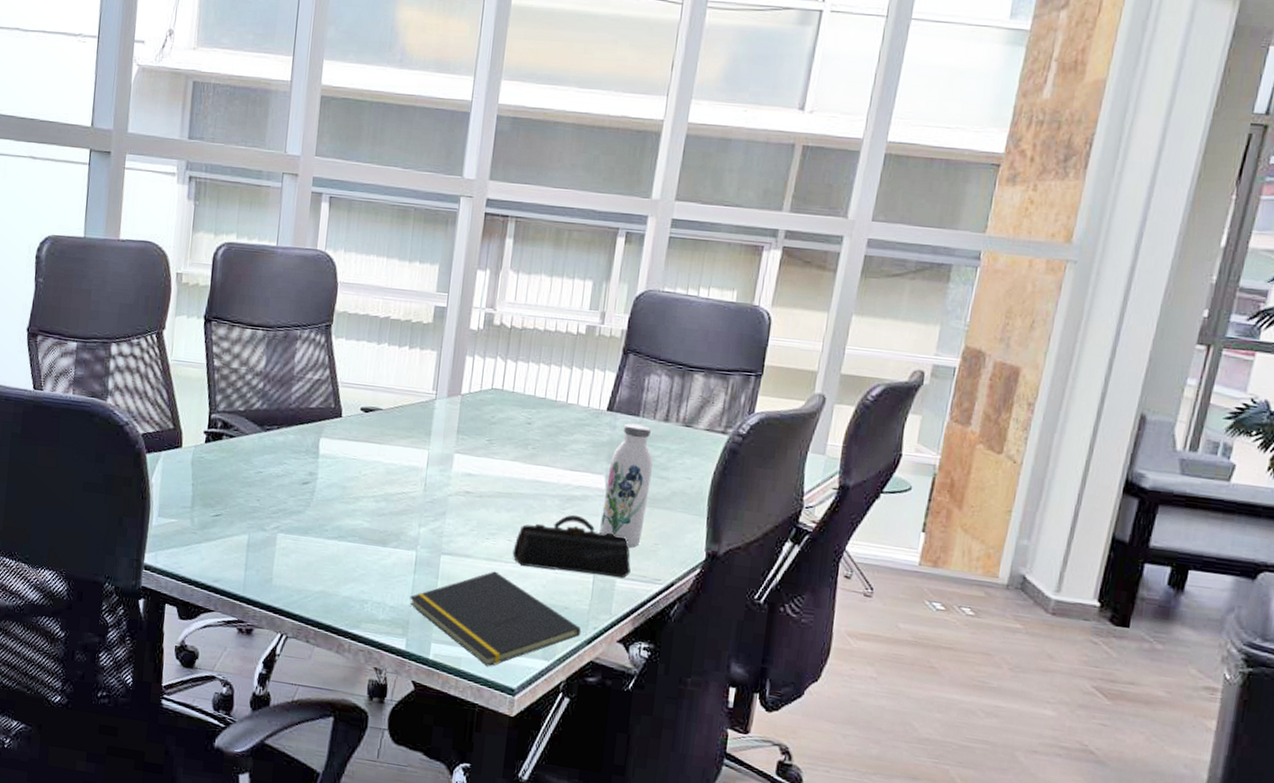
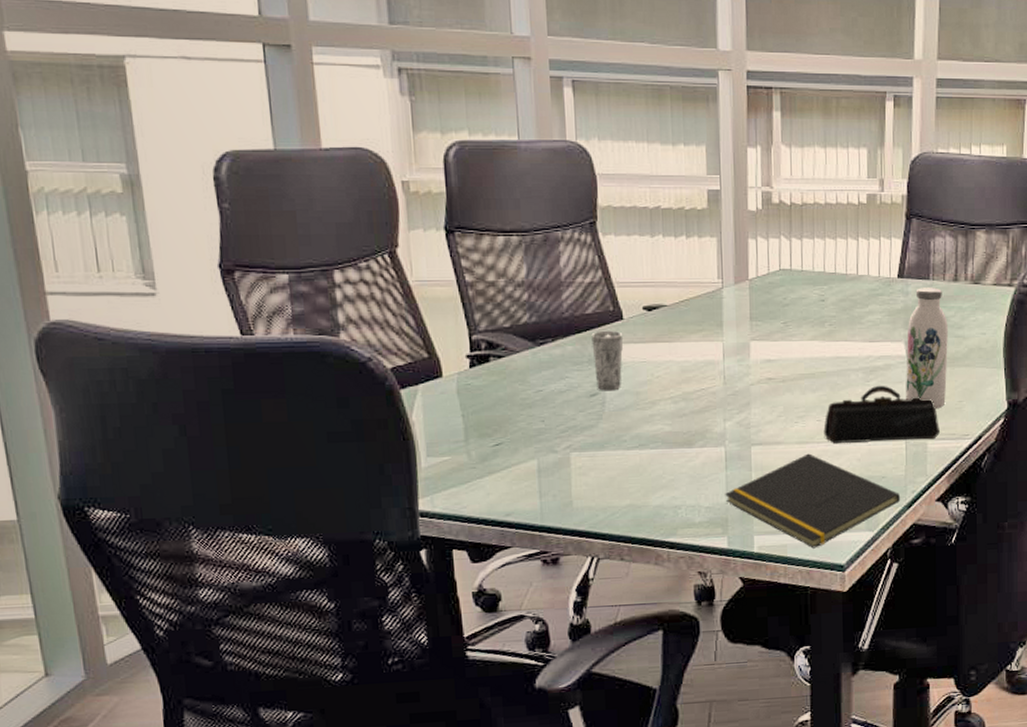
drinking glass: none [309,424,339,482] -> present [591,330,623,391]

